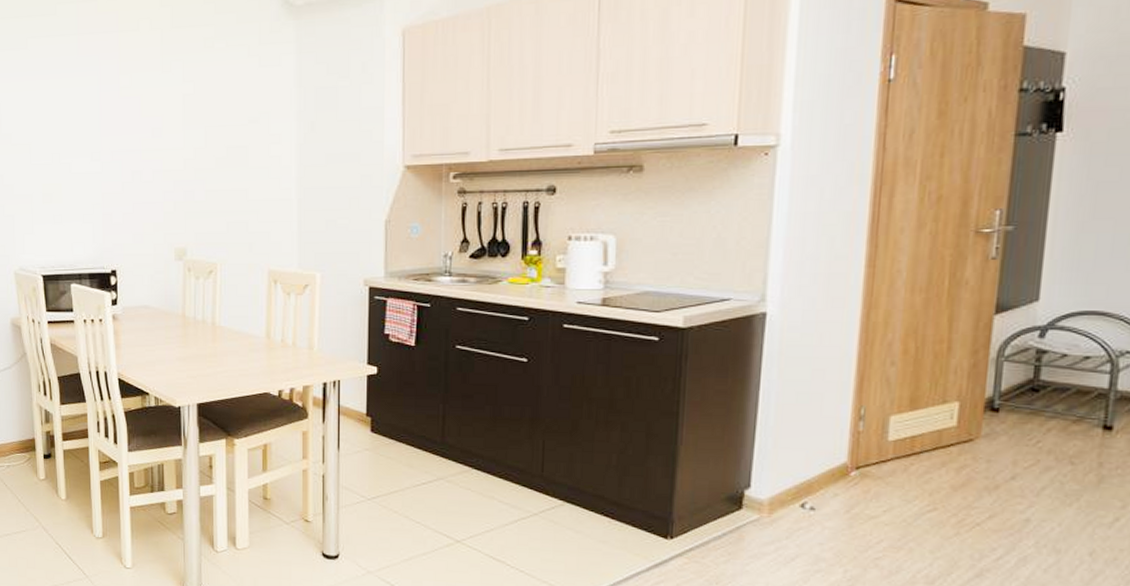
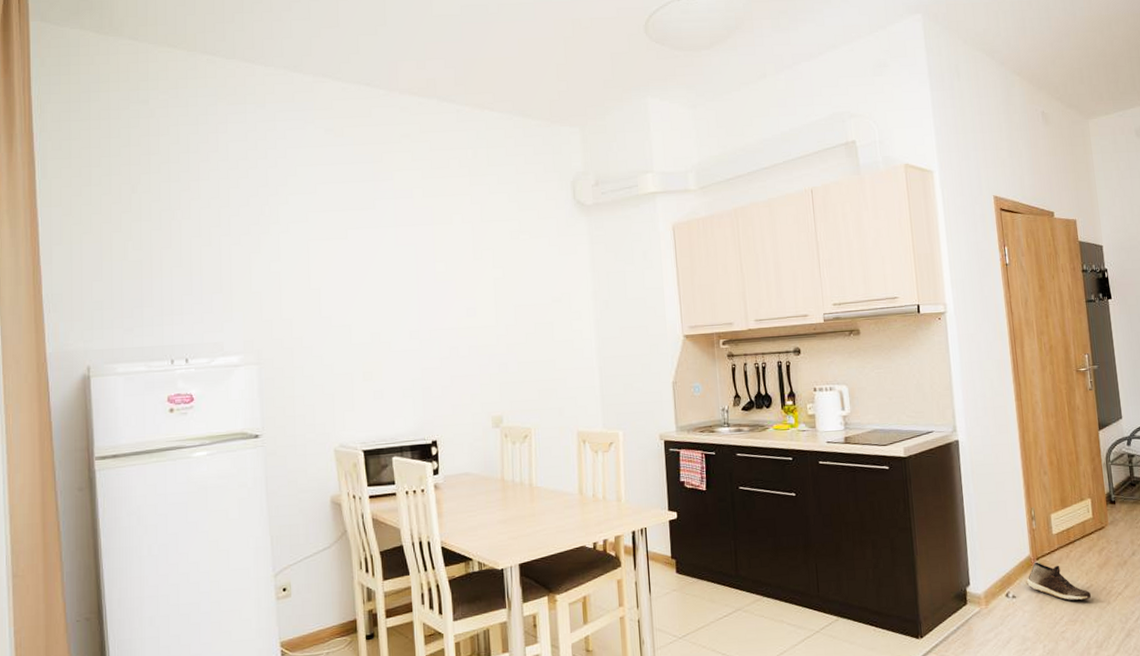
shoe: none [834,471,931,526] -> present [1026,562,1091,601]

